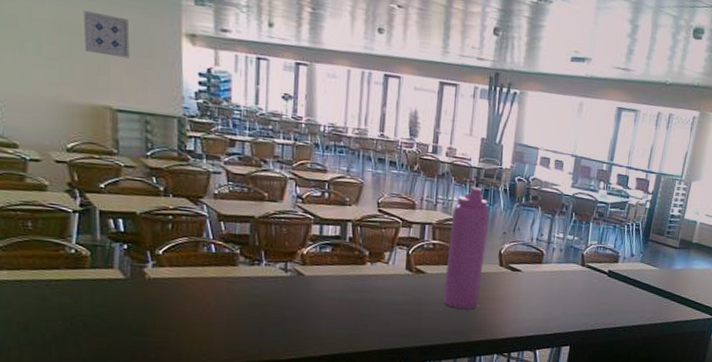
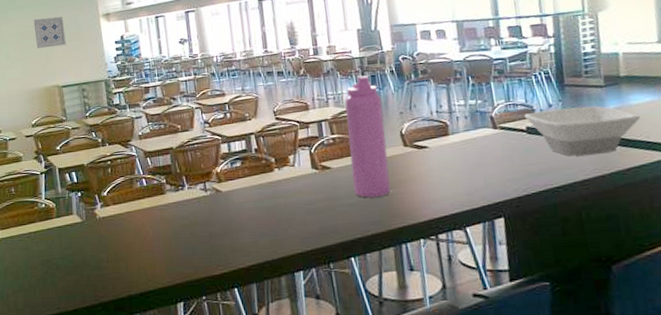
bowl: none [609,258,697,306] -> present [523,106,641,156]

